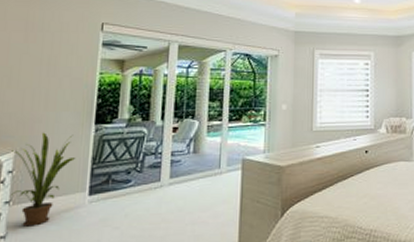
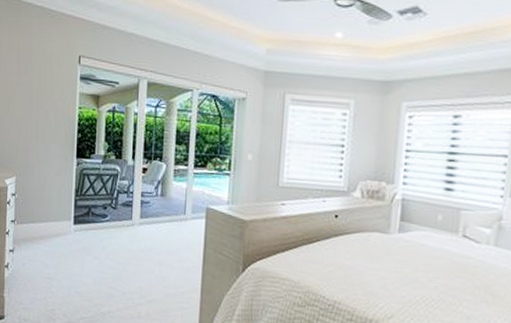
house plant: present [11,132,76,227] -> none [14,161,63,245]

